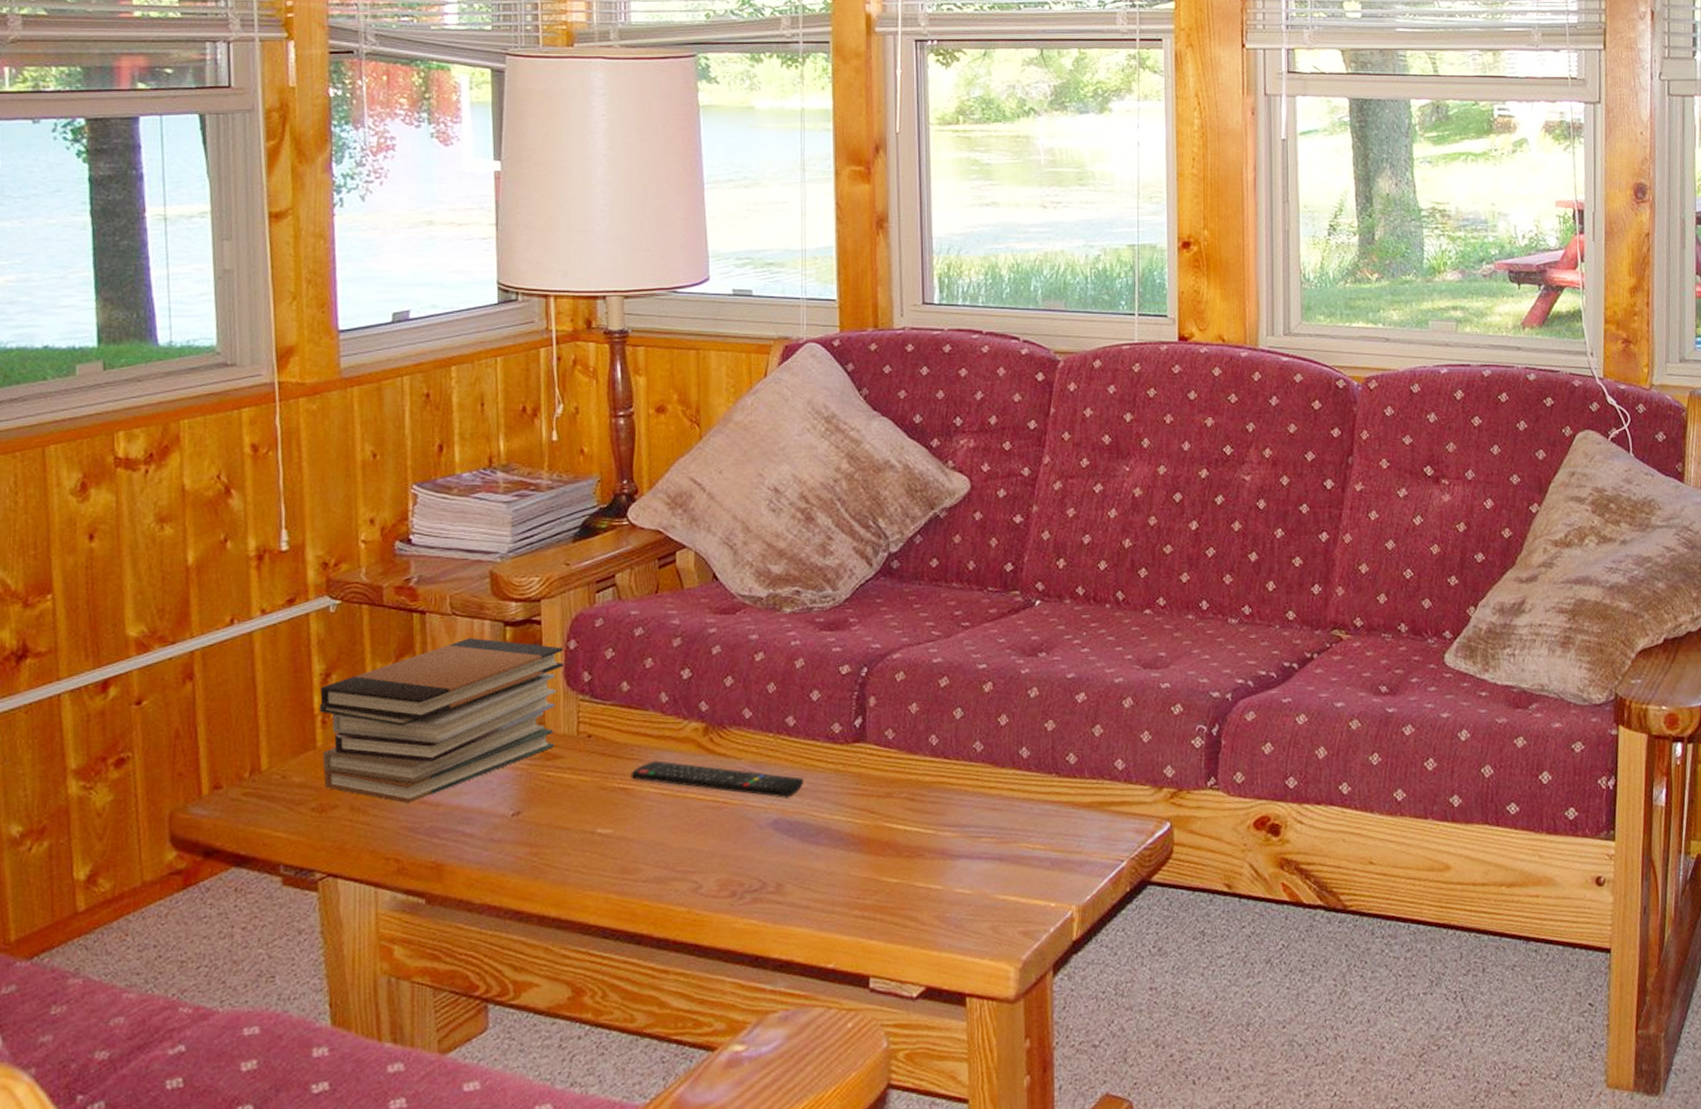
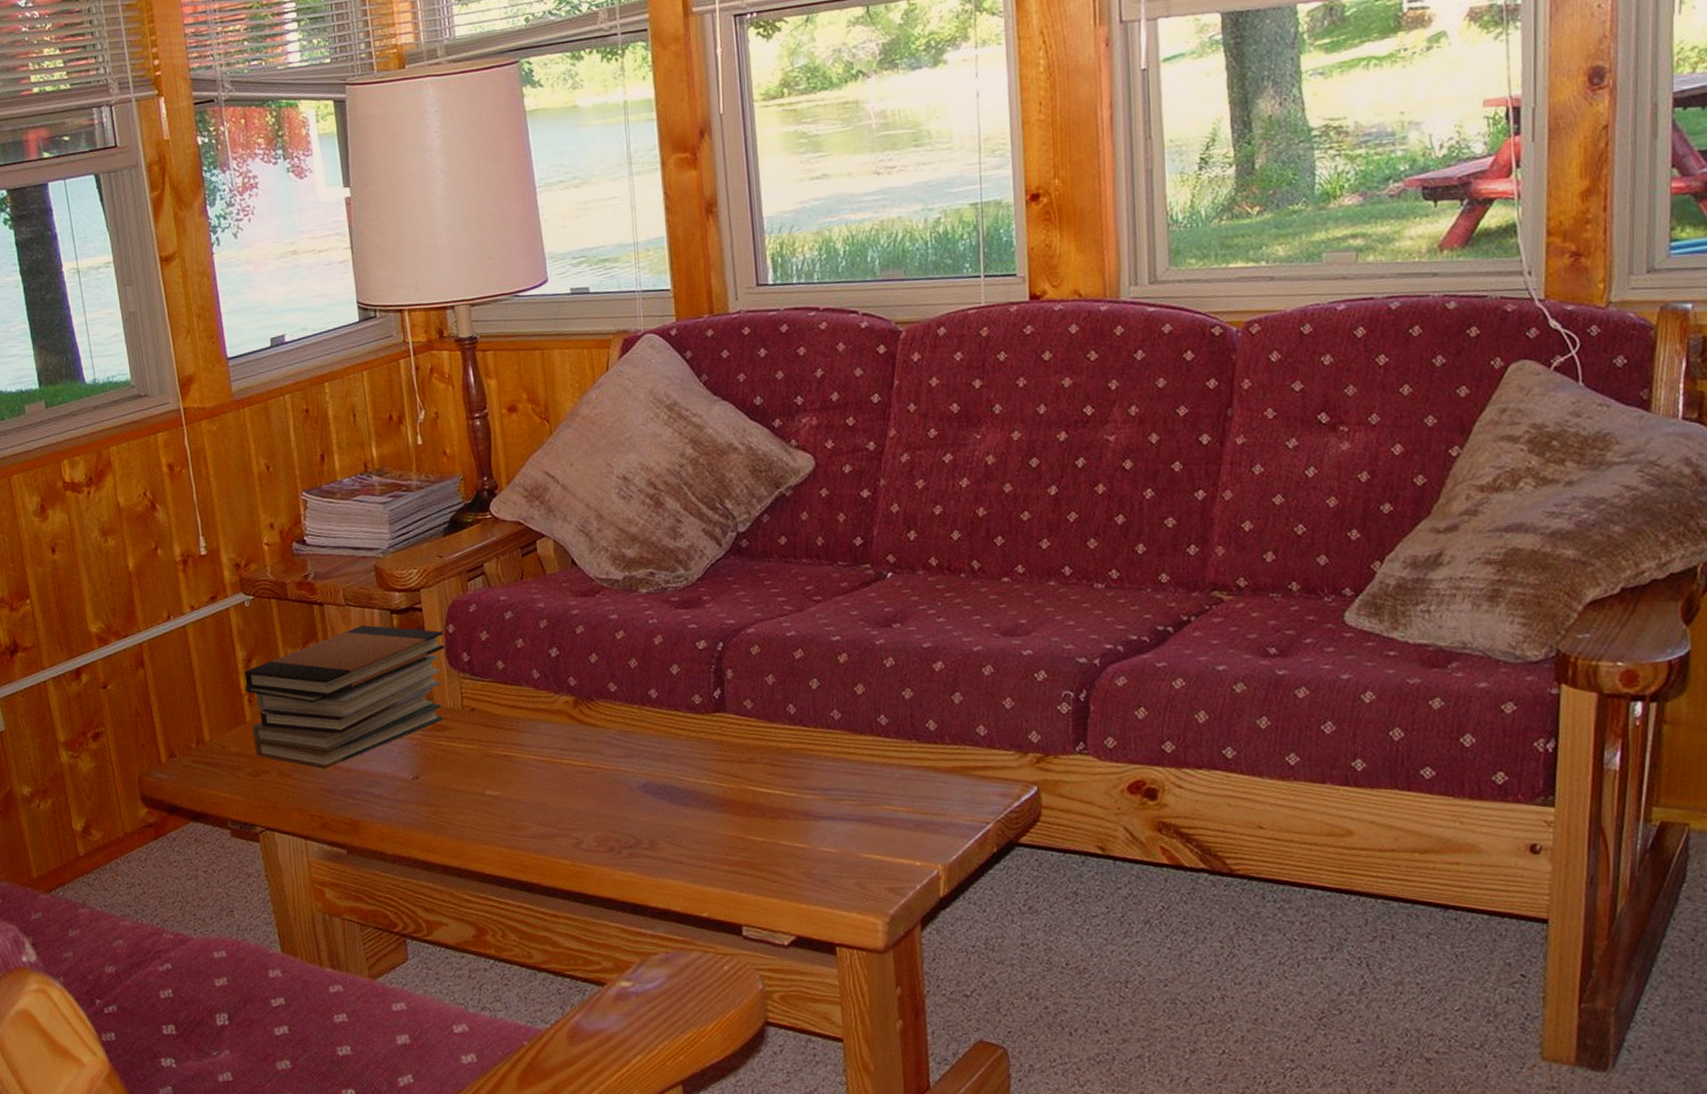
remote control: present [631,760,803,798] -> none [511,730,669,764]

